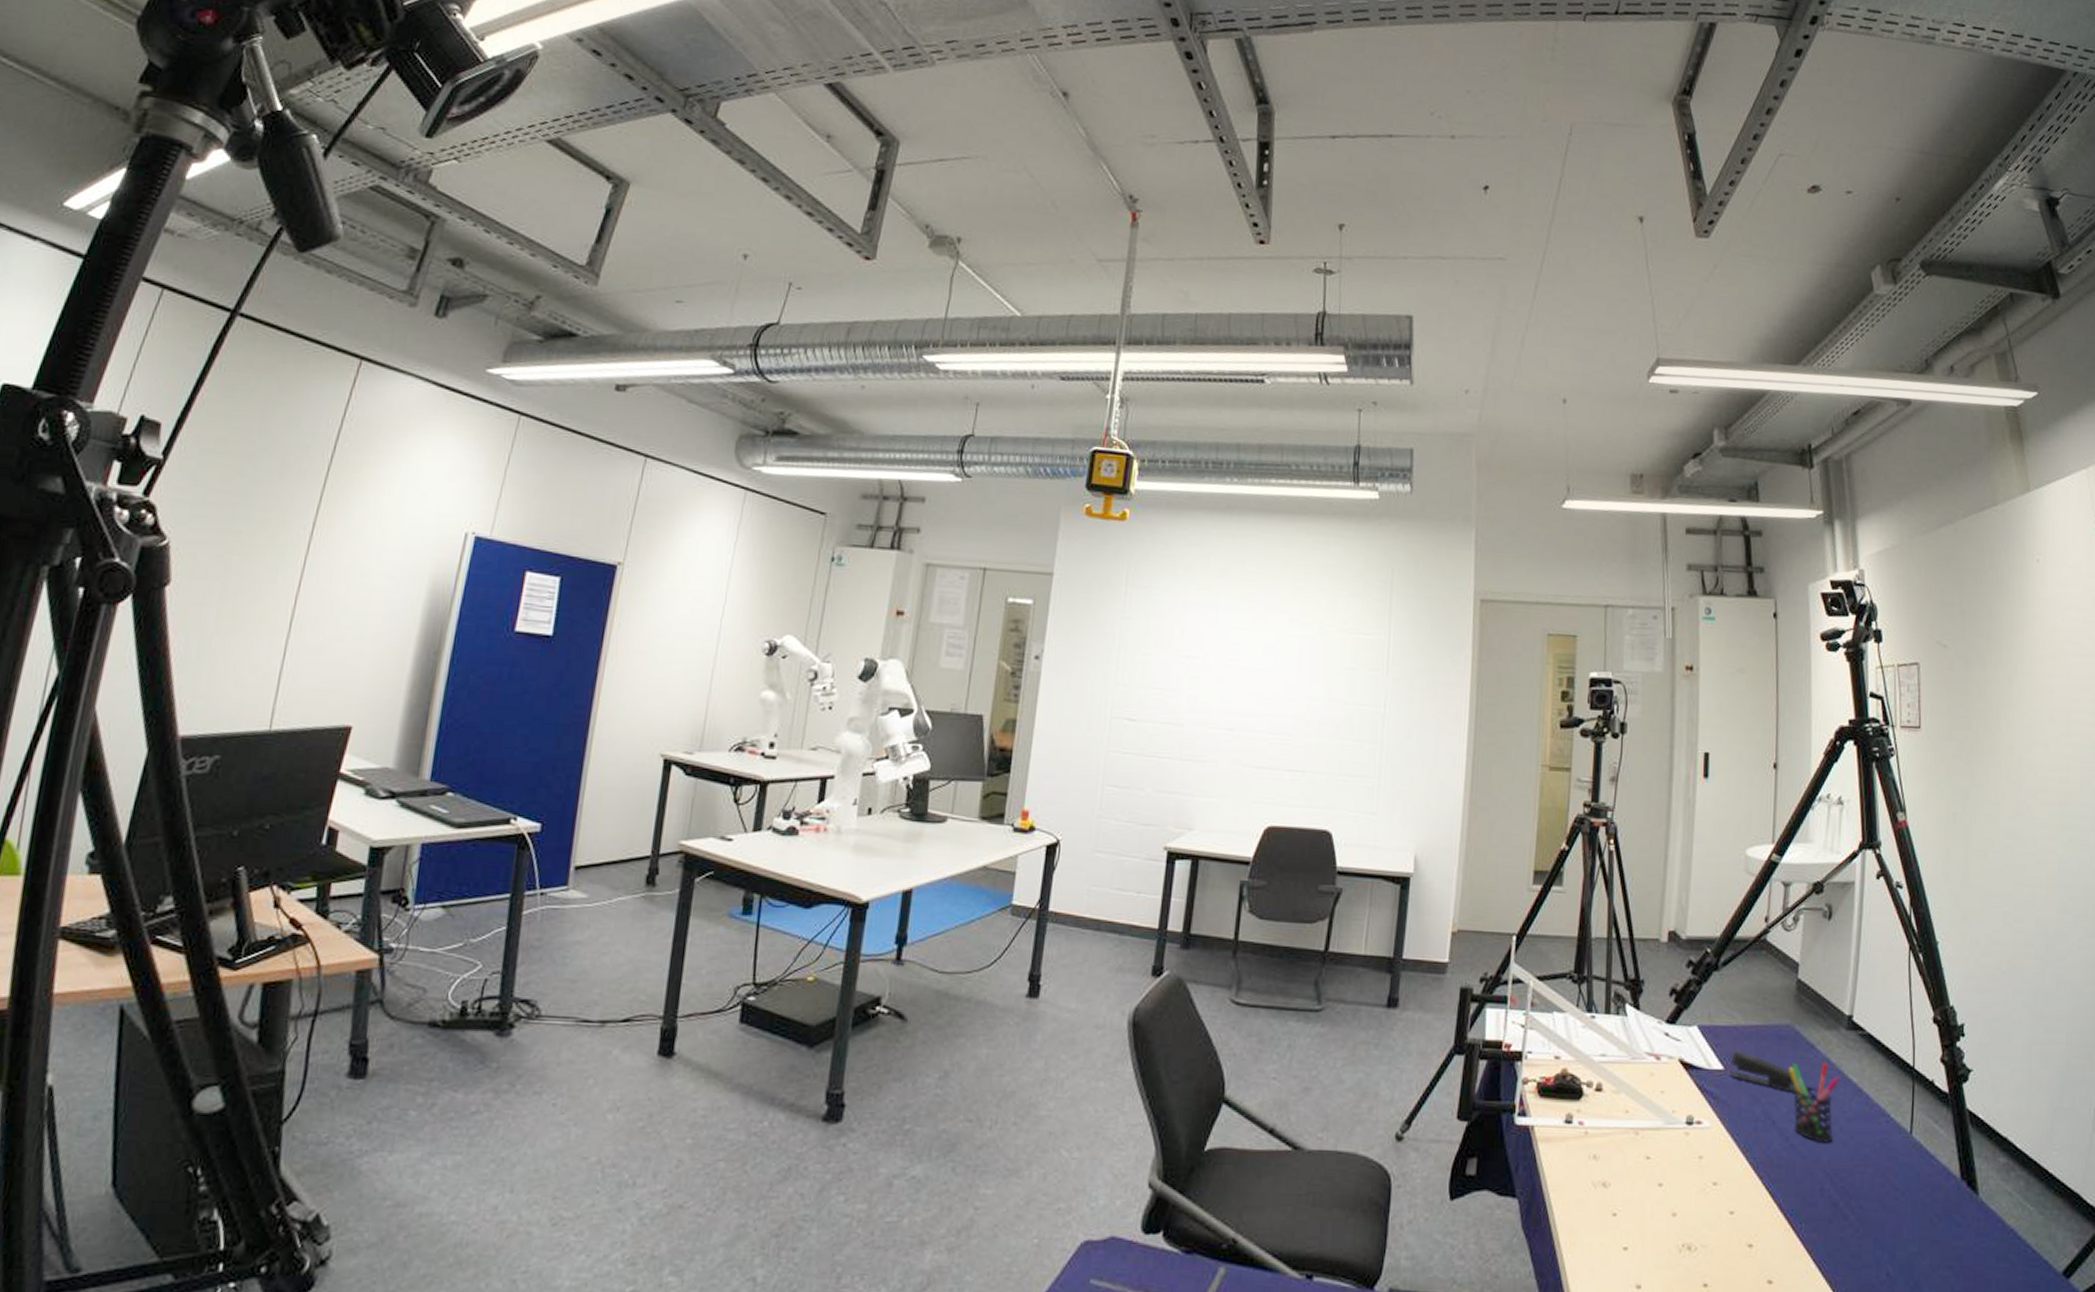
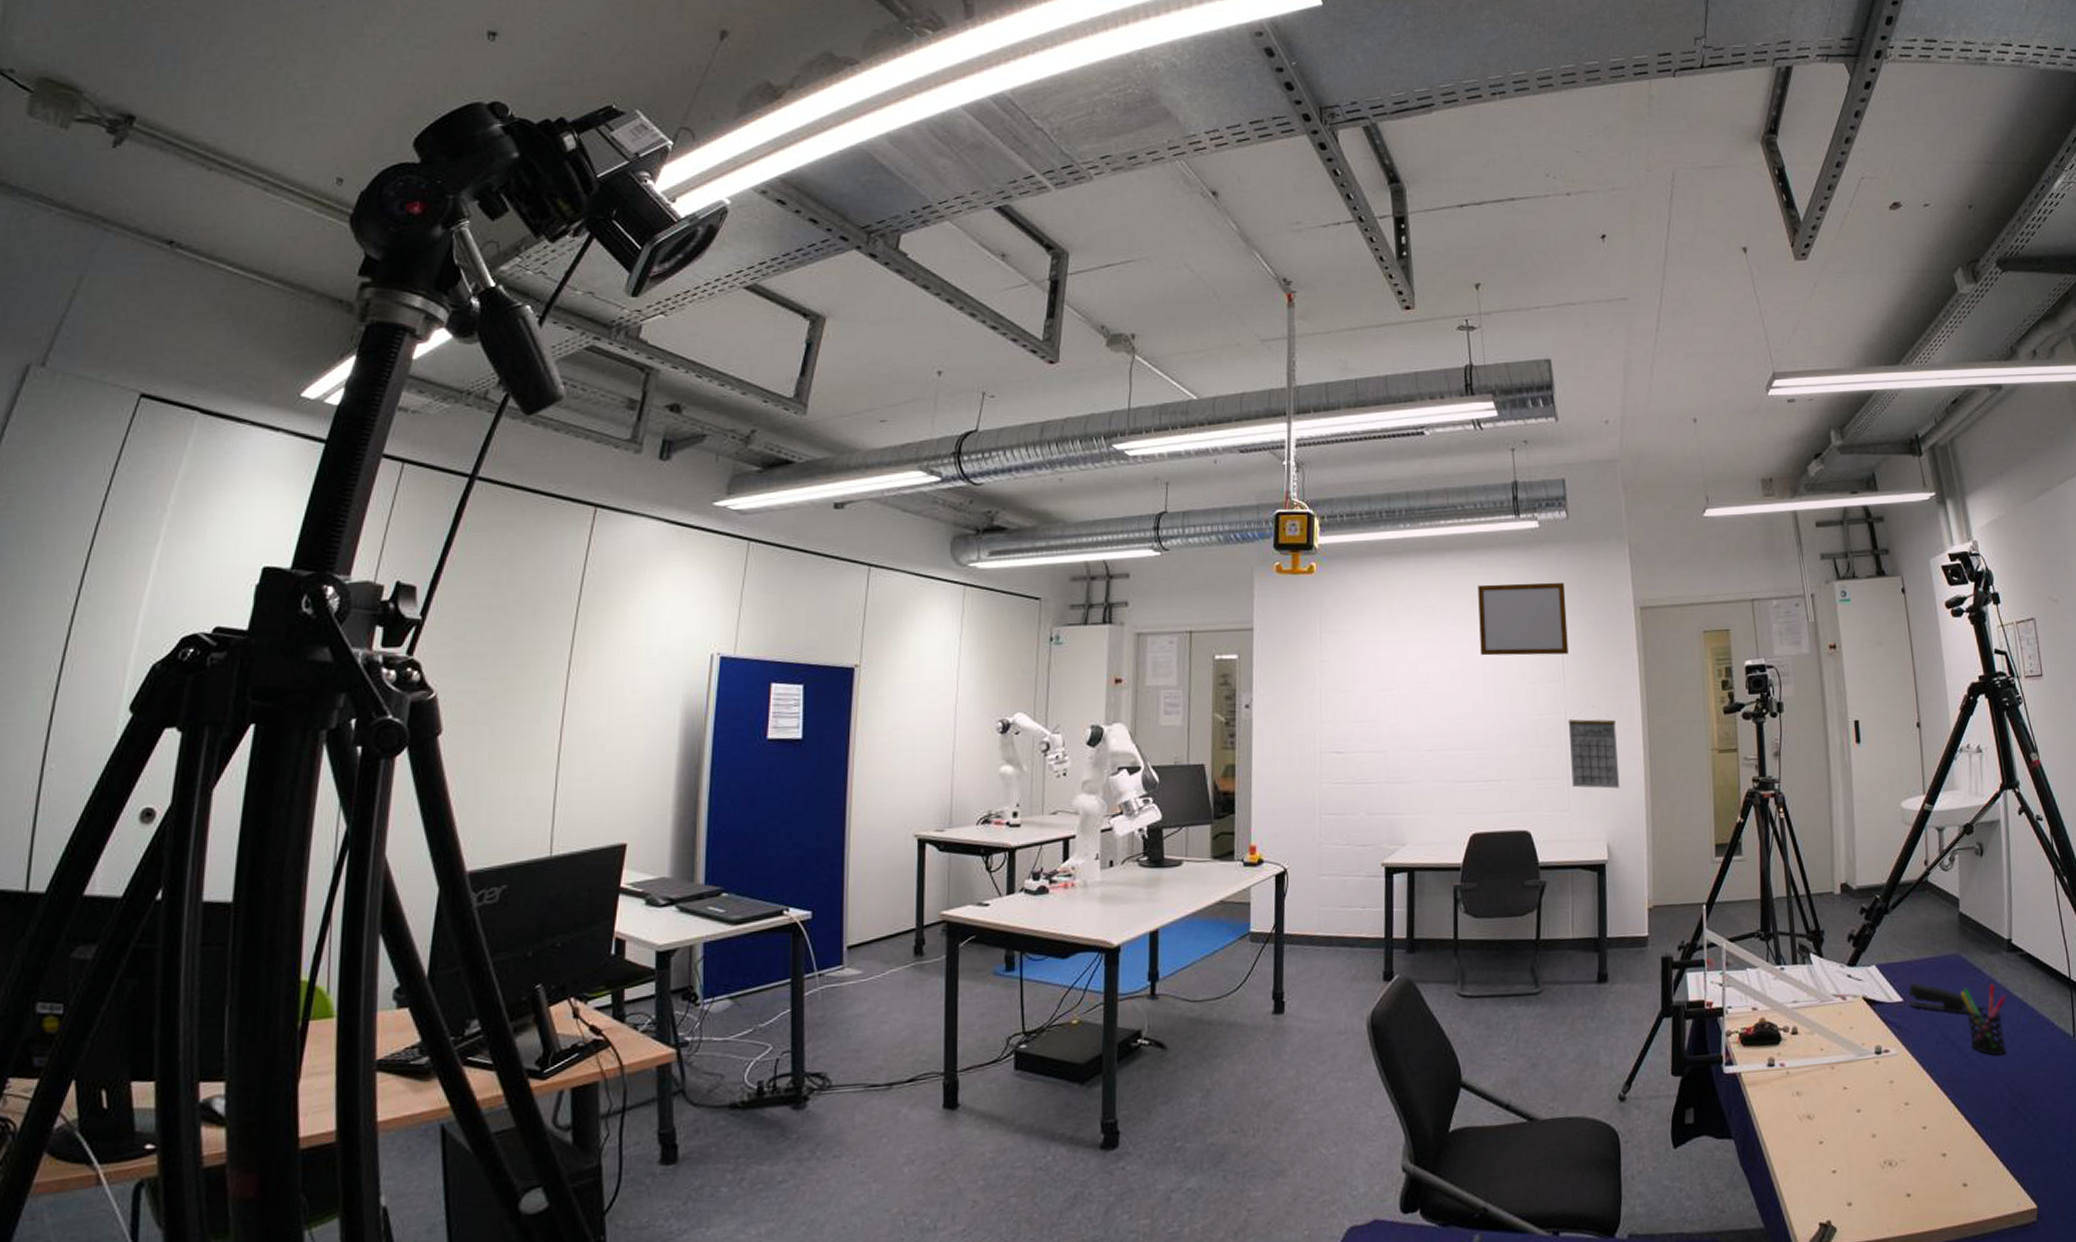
writing board: none [1299,554,1401,641] -> present [1478,582,1568,656]
calendar: none [1383,713,1439,796] -> present [1568,718,1620,789]

